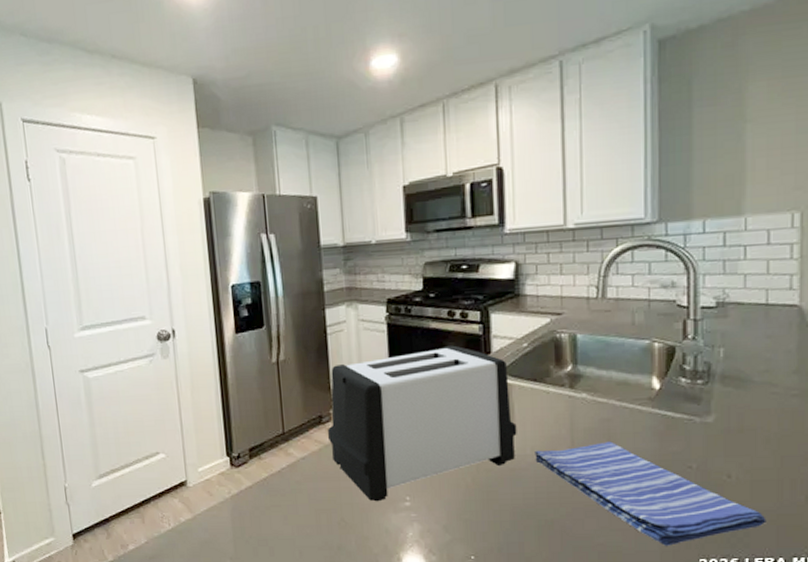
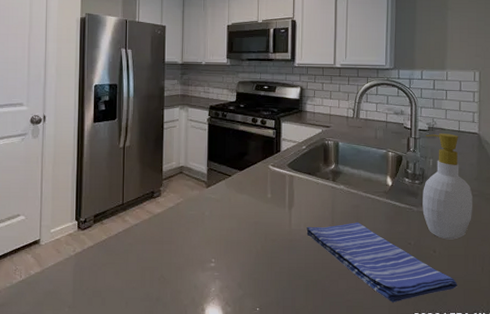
toaster: present [327,345,517,502] -> none [156,144,295,262]
soap bottle: none [709,309,790,460] -> present [422,133,472,240]

